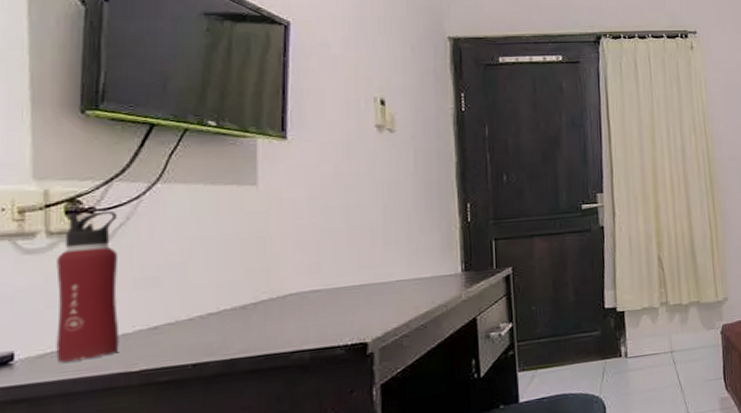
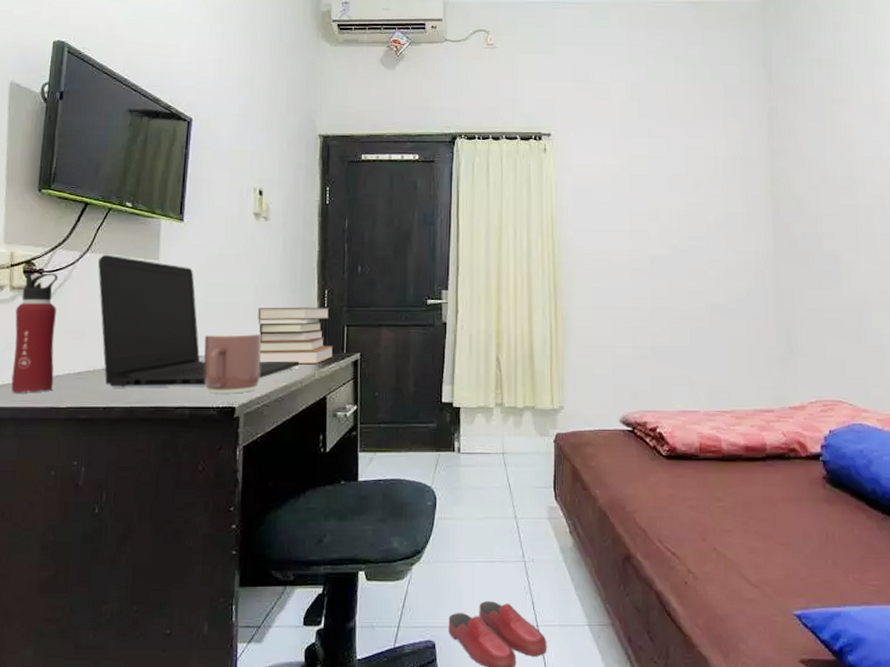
laptop: none [173,183,442,338] -> present [97,254,299,387]
mug: none [323,257,396,331] -> present [204,333,262,394]
books: none [388,222,482,290] -> present [258,307,334,365]

